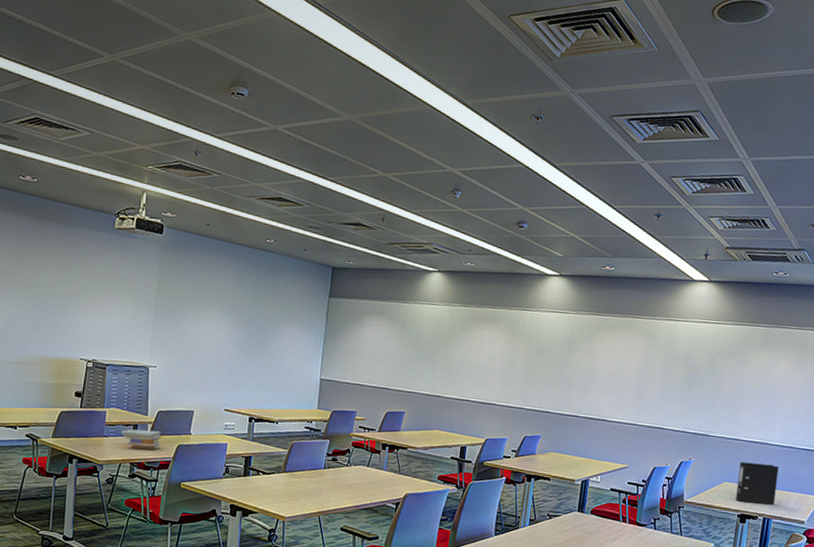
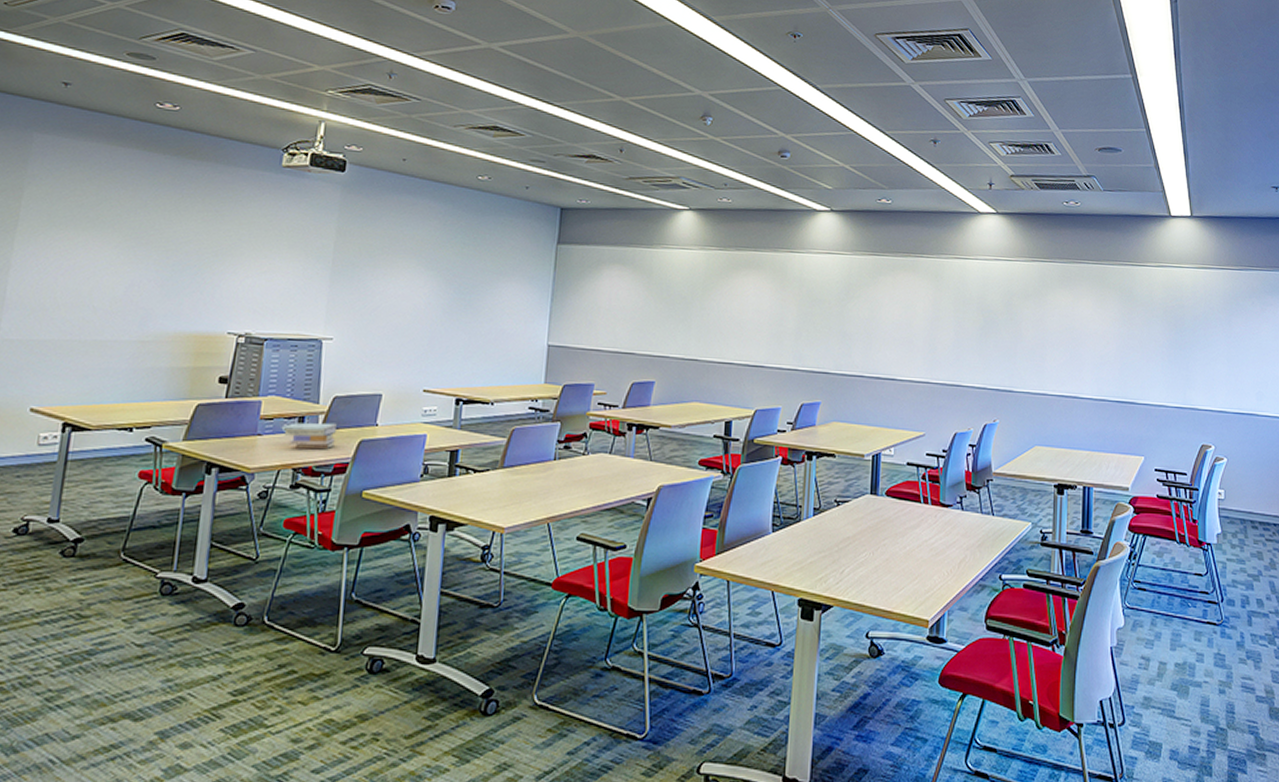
binder: present [736,462,779,505] -> none [1050,420,1094,470]

